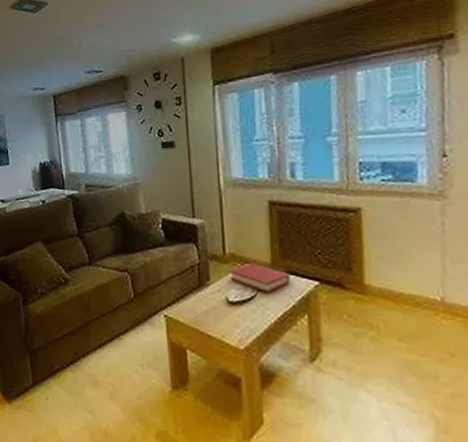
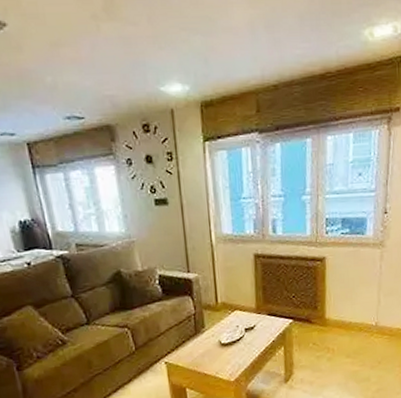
hardback book: present [230,262,291,293] -> none [222,308,272,333]

